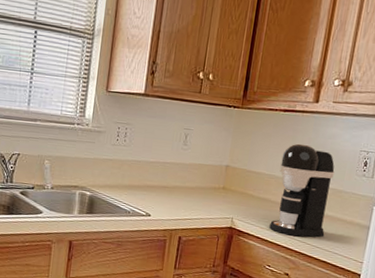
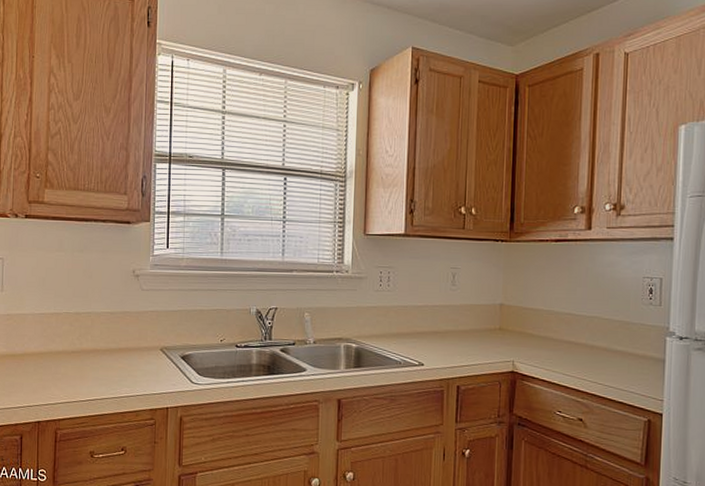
coffee maker: present [269,143,335,237] -> none [555,274,618,377]

